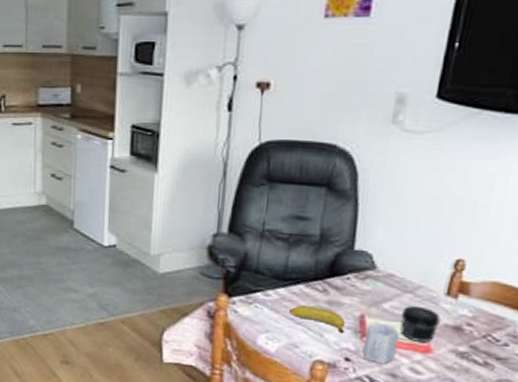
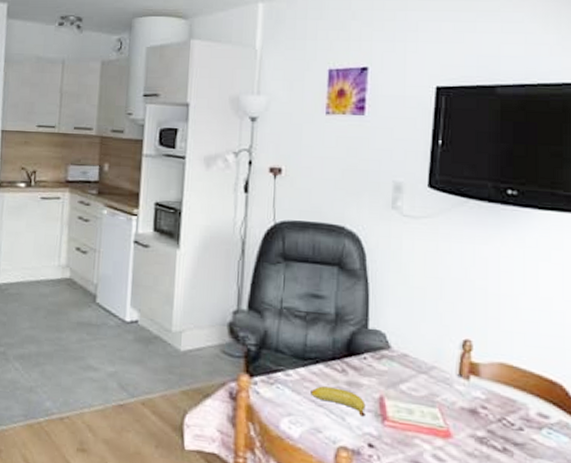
cup: present [362,323,400,365] -> none [385,406,419,452]
jar: present [400,306,441,343] -> none [418,387,456,427]

